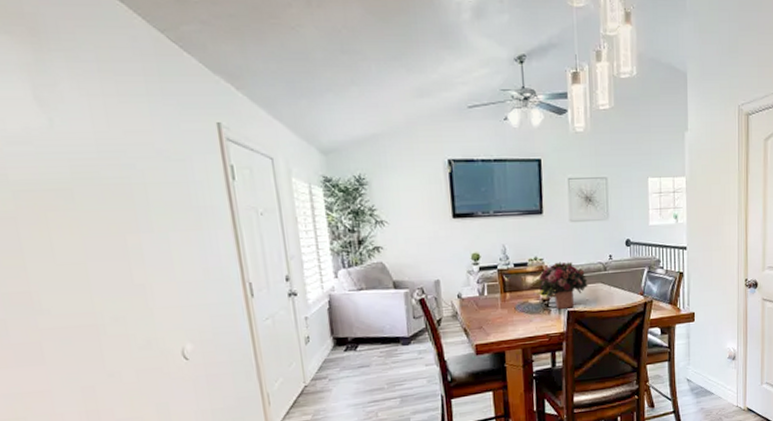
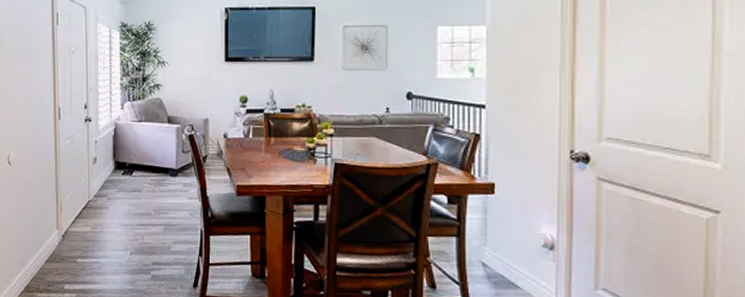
bouquet: present [537,261,588,309] -> none [303,110,360,161]

